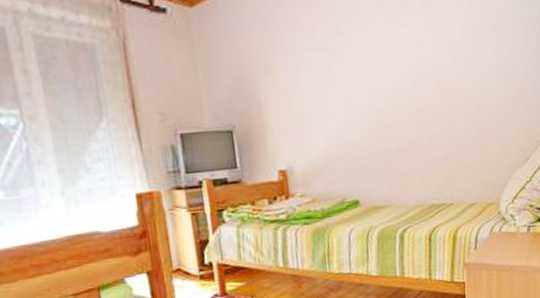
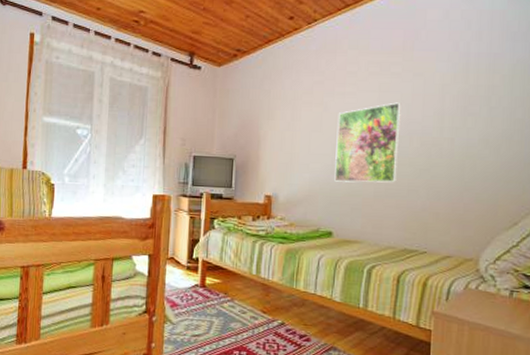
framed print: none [346,38,417,142] -> present [334,102,402,183]

